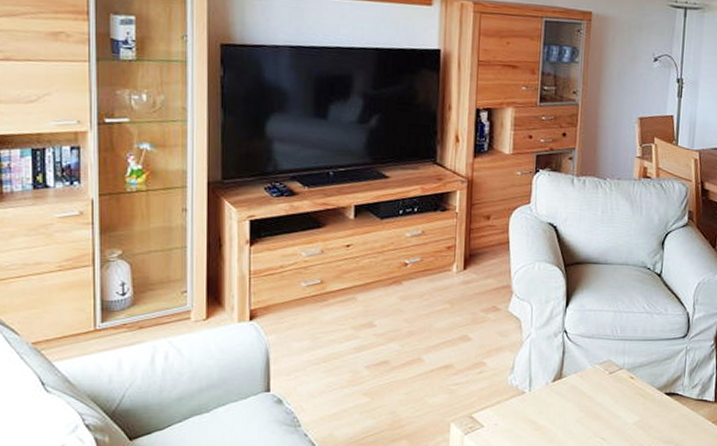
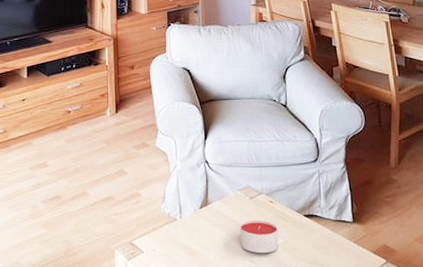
candle: none [593,397,635,432] -> present [239,220,278,254]

